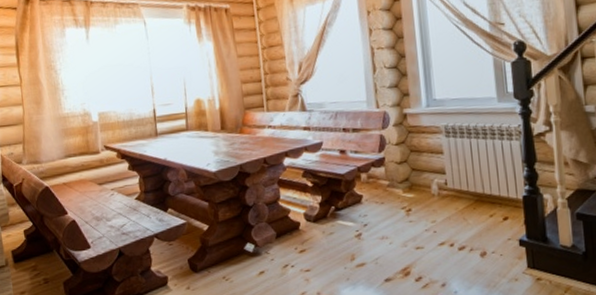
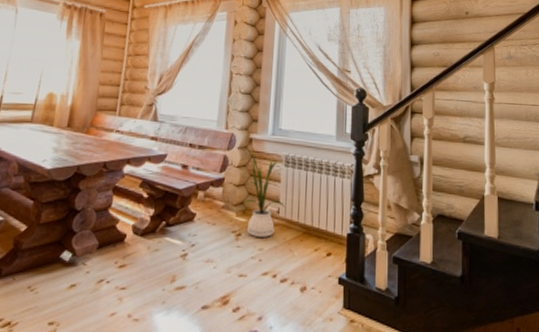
house plant: none [398,124,452,210] -> present [243,148,285,237]

